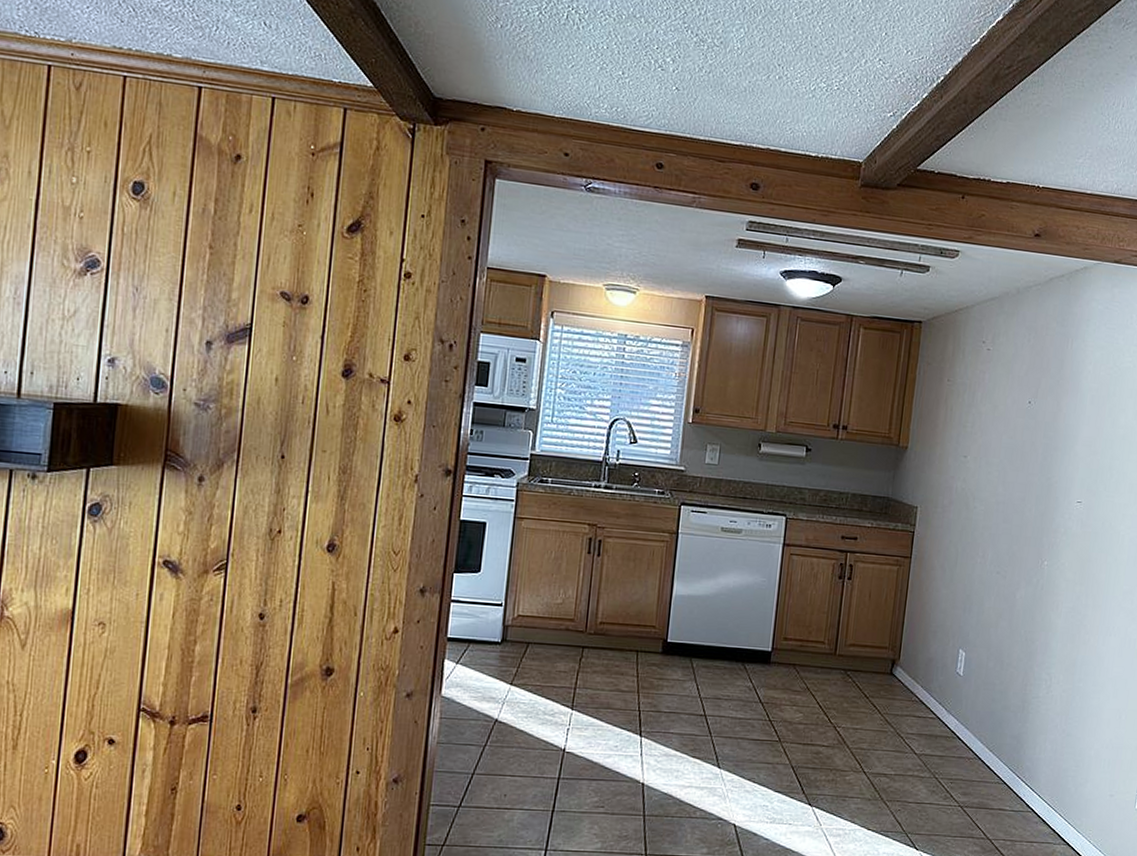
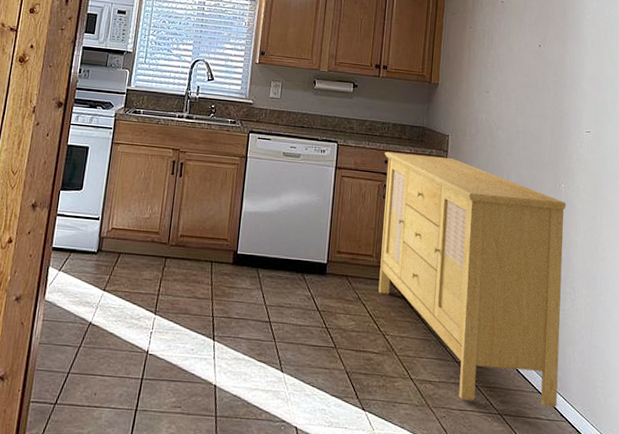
sideboard: none [830,525,1048,798] -> present [378,151,566,407]

